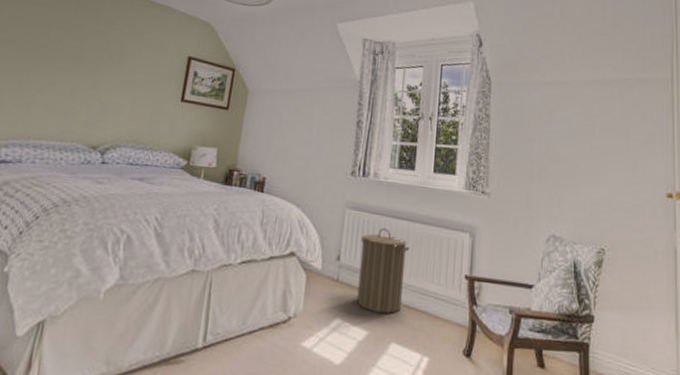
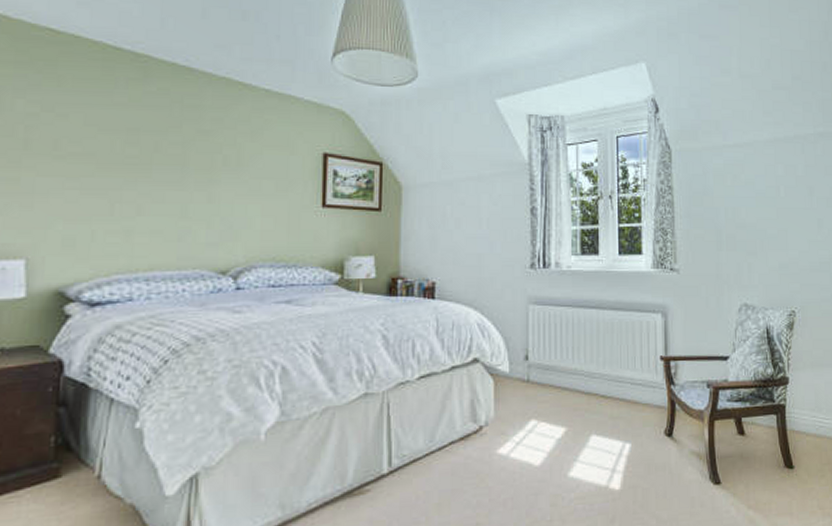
laundry hamper: present [356,228,410,314] -> none [549,320,601,407]

